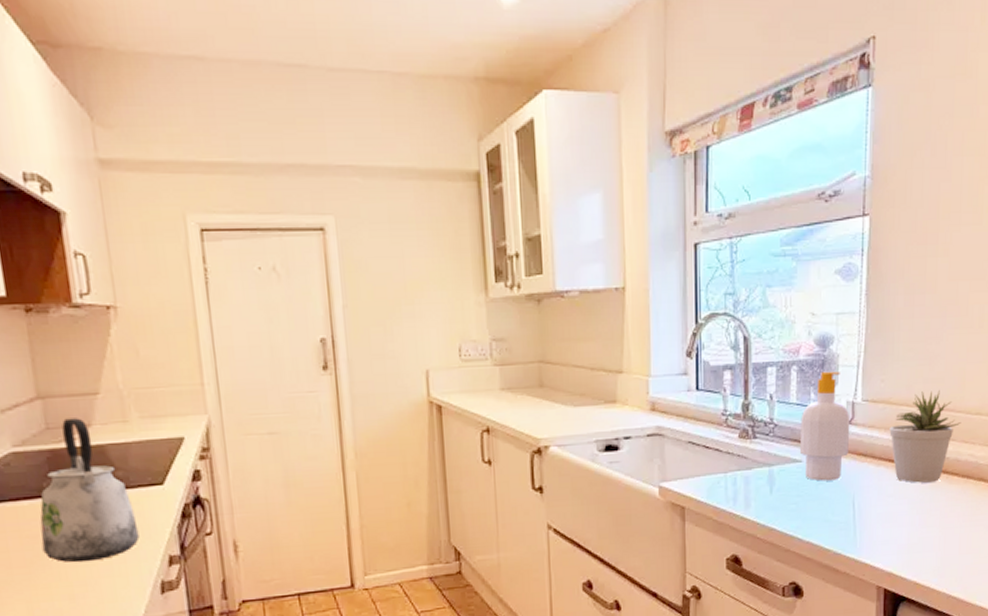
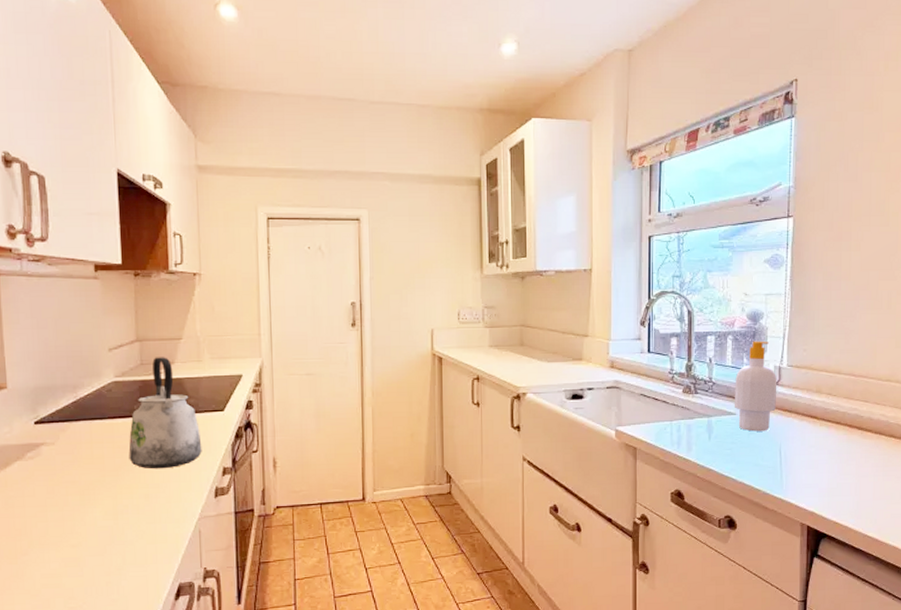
potted plant: present [889,390,961,483] -> none [811,360,873,437]

